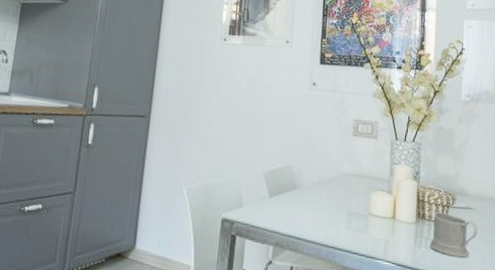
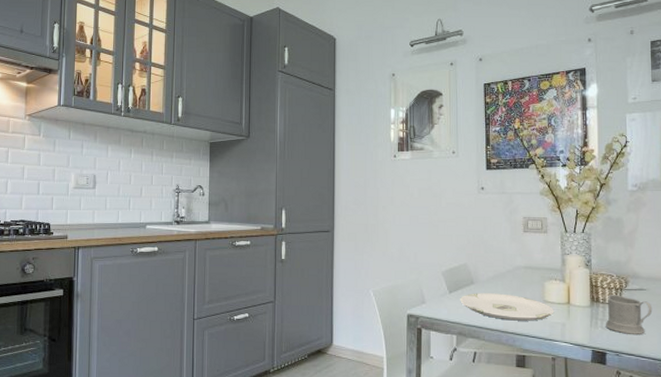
plate: none [280,199,379,235] -> present [460,293,554,321]

